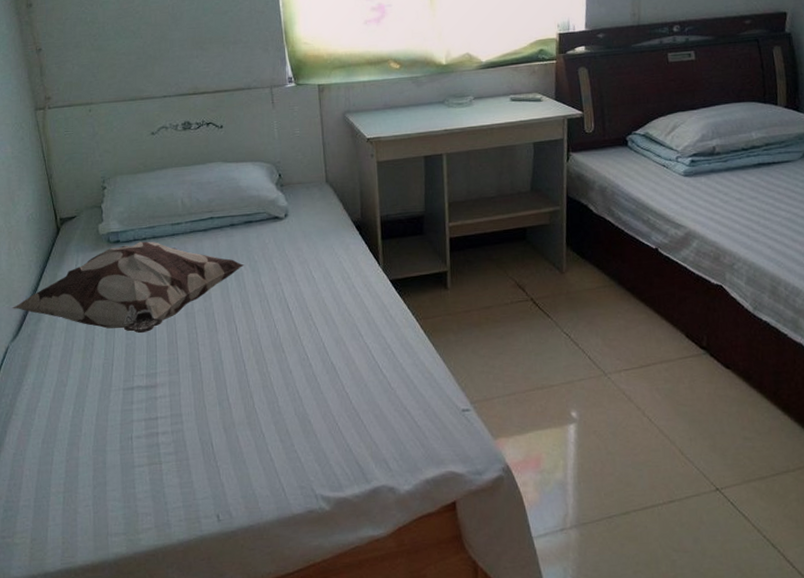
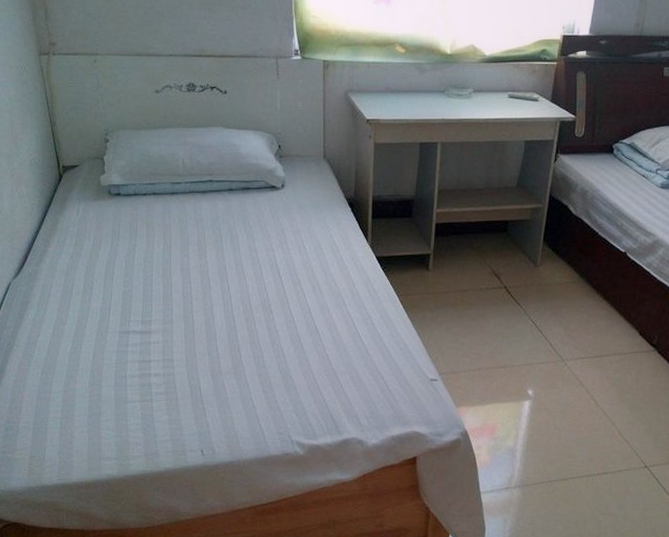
decorative pillow: present [11,241,245,334] -> none [13,196,240,283]

